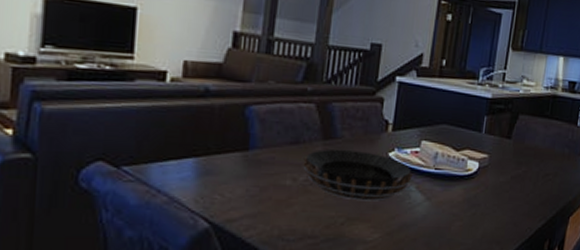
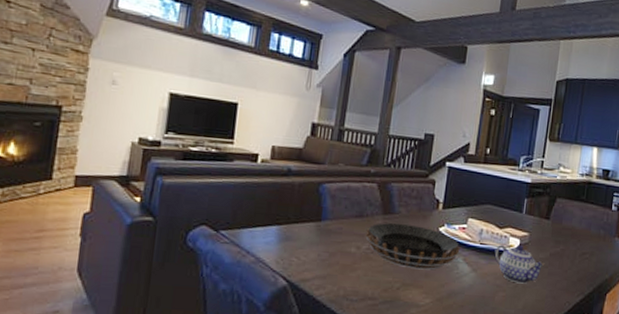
teapot: none [450,169,506,211] -> present [494,245,545,284]

